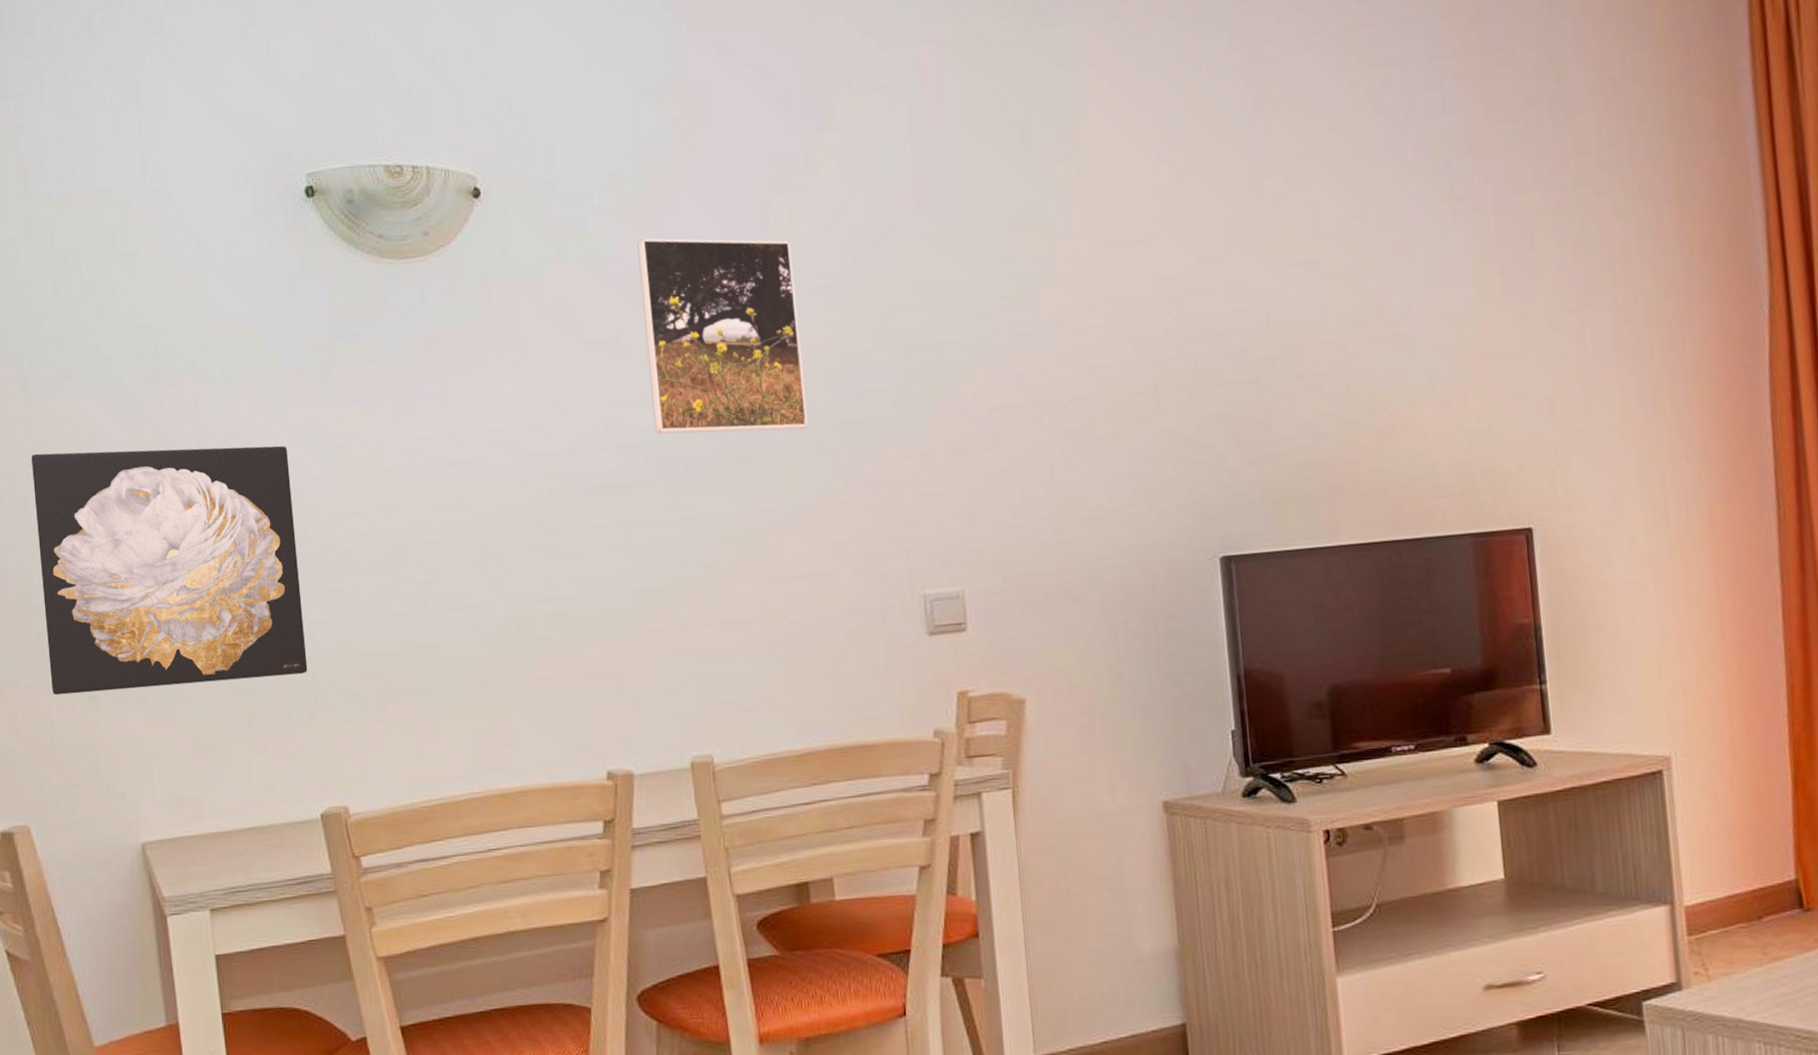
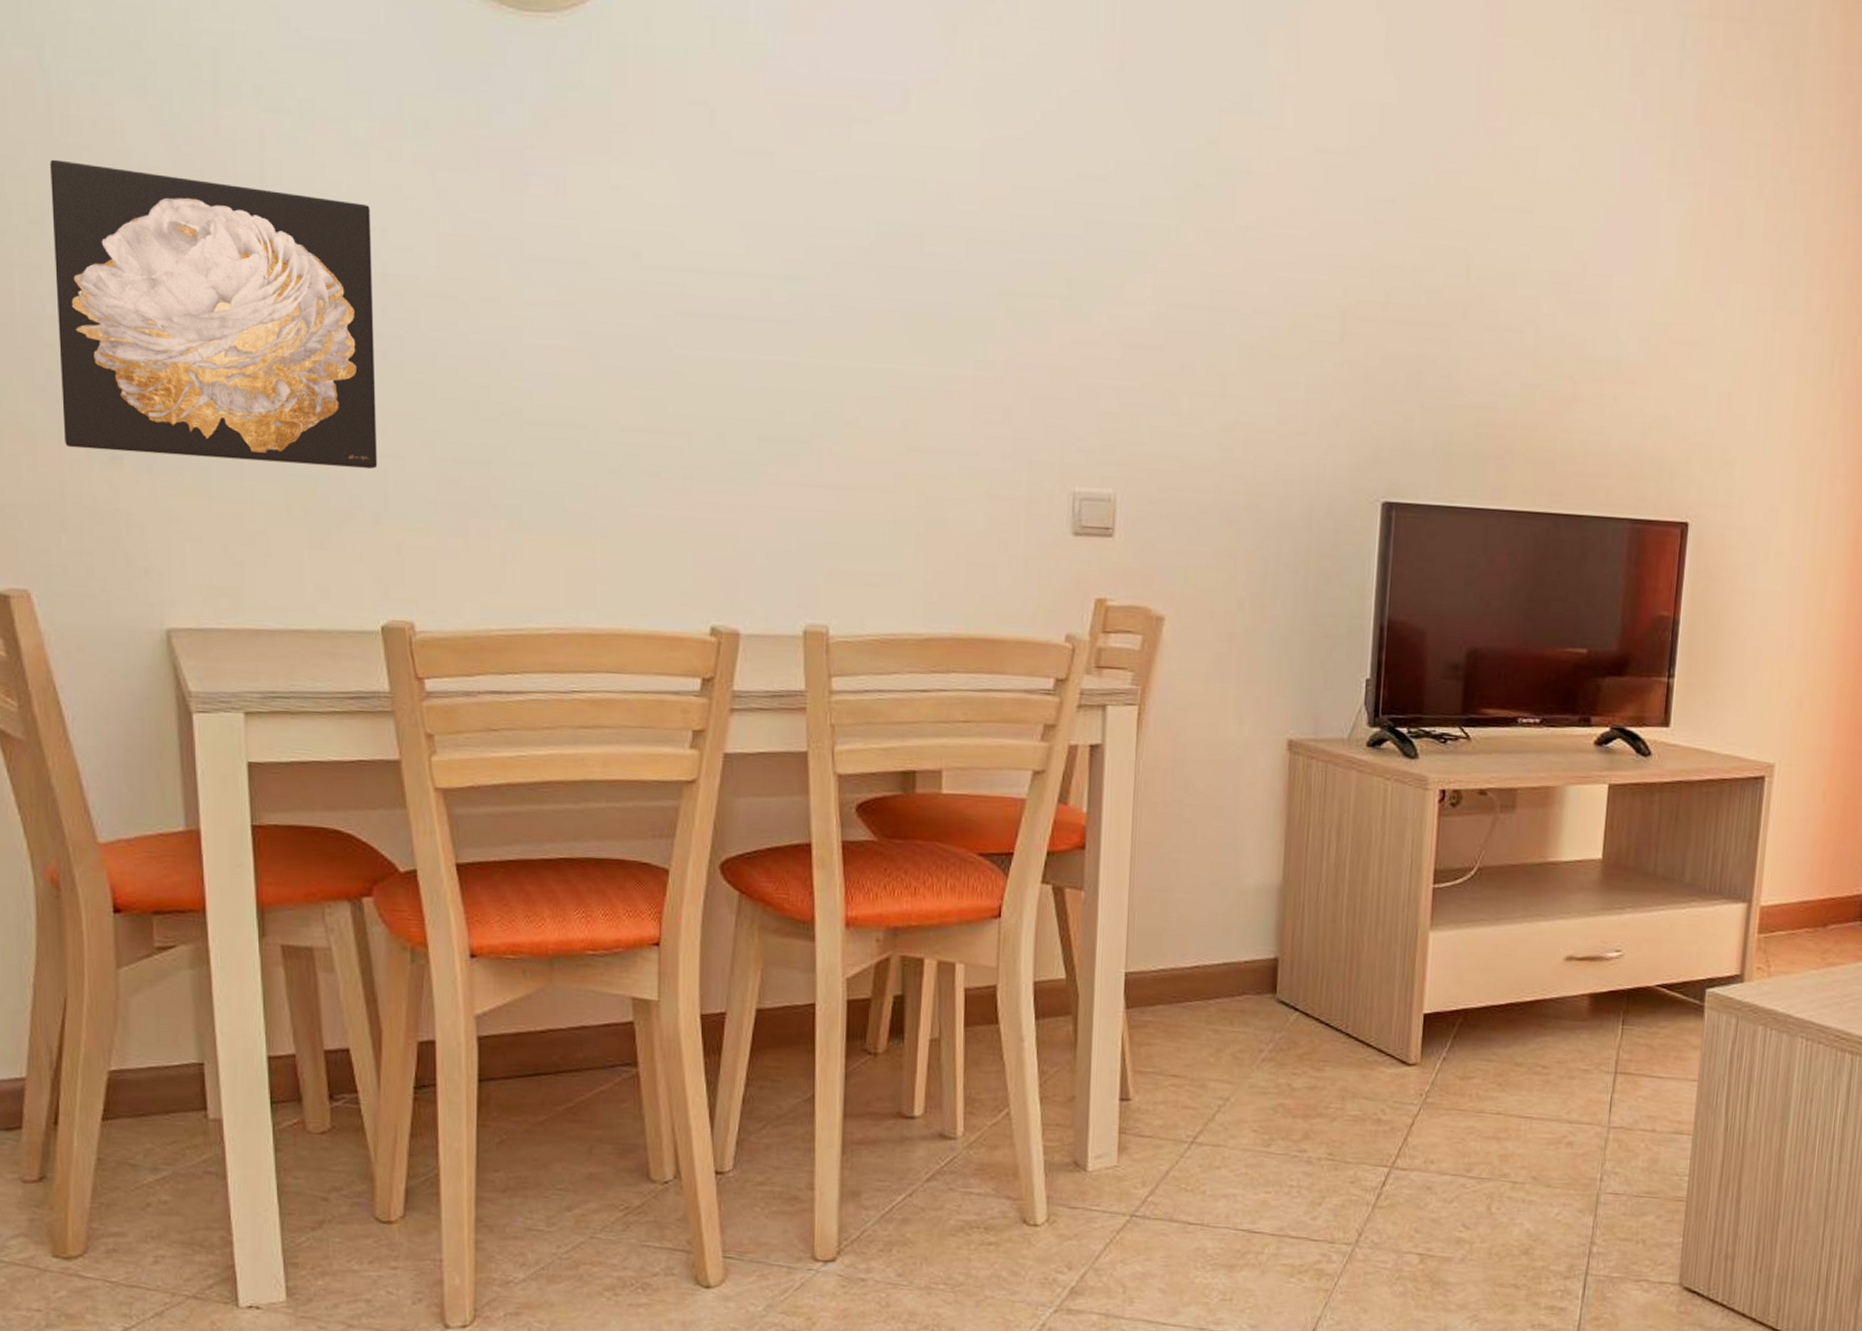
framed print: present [637,238,809,434] -> none [802,42,977,292]

